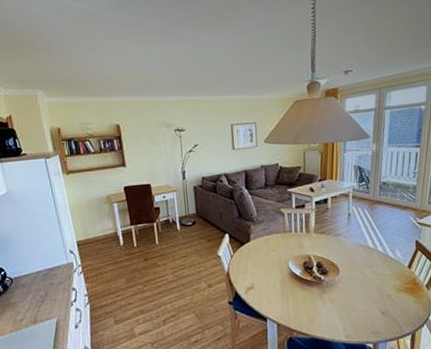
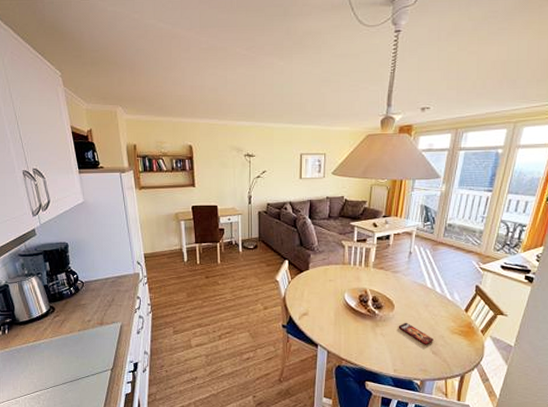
smartphone: none [345,285,381,307] -> present [398,322,433,345]

